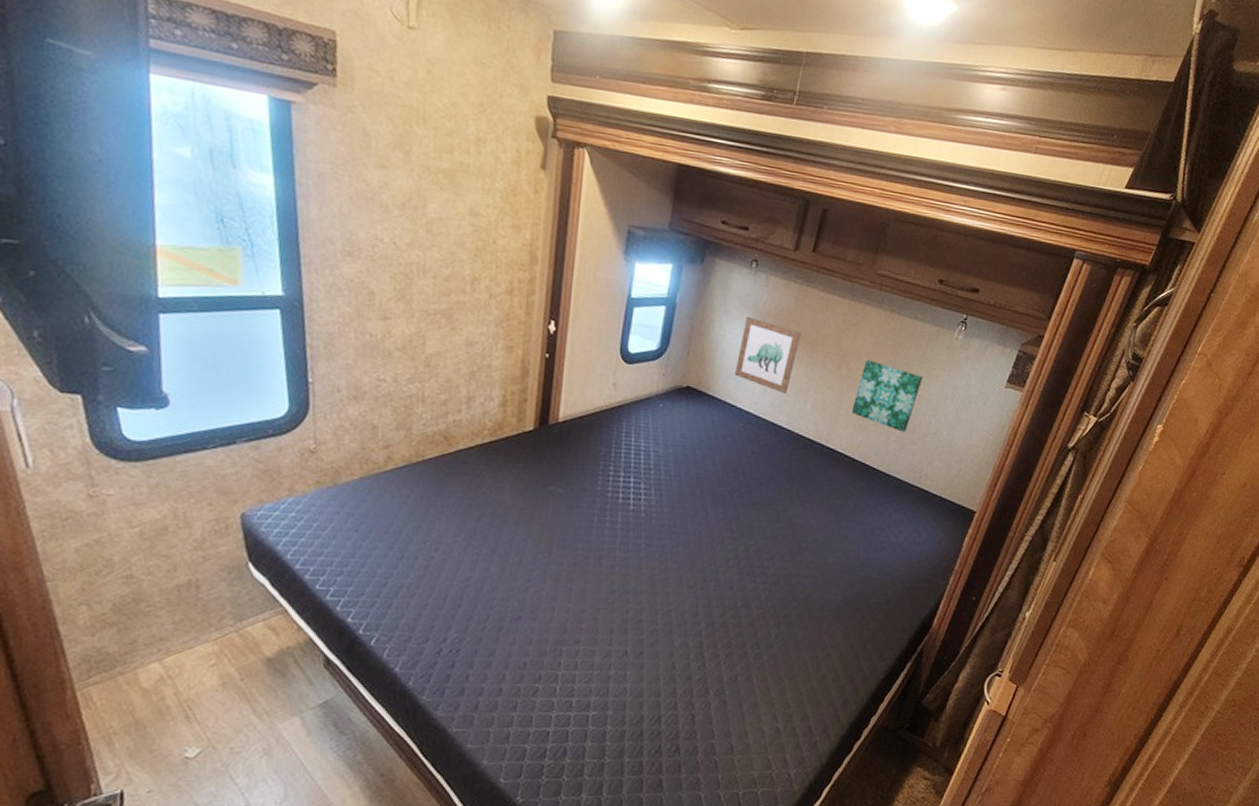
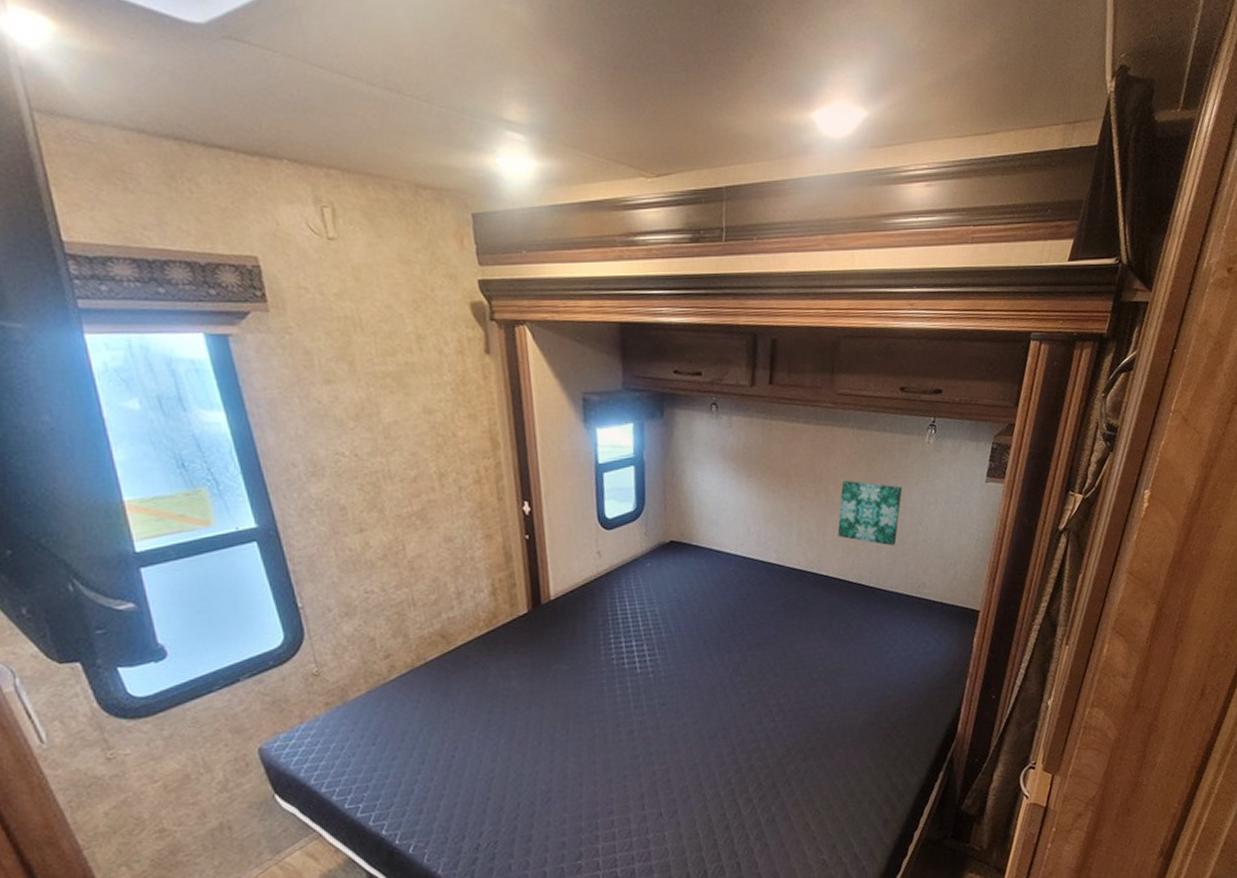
wall art: present [734,316,801,395] -> none [714,460,774,531]

